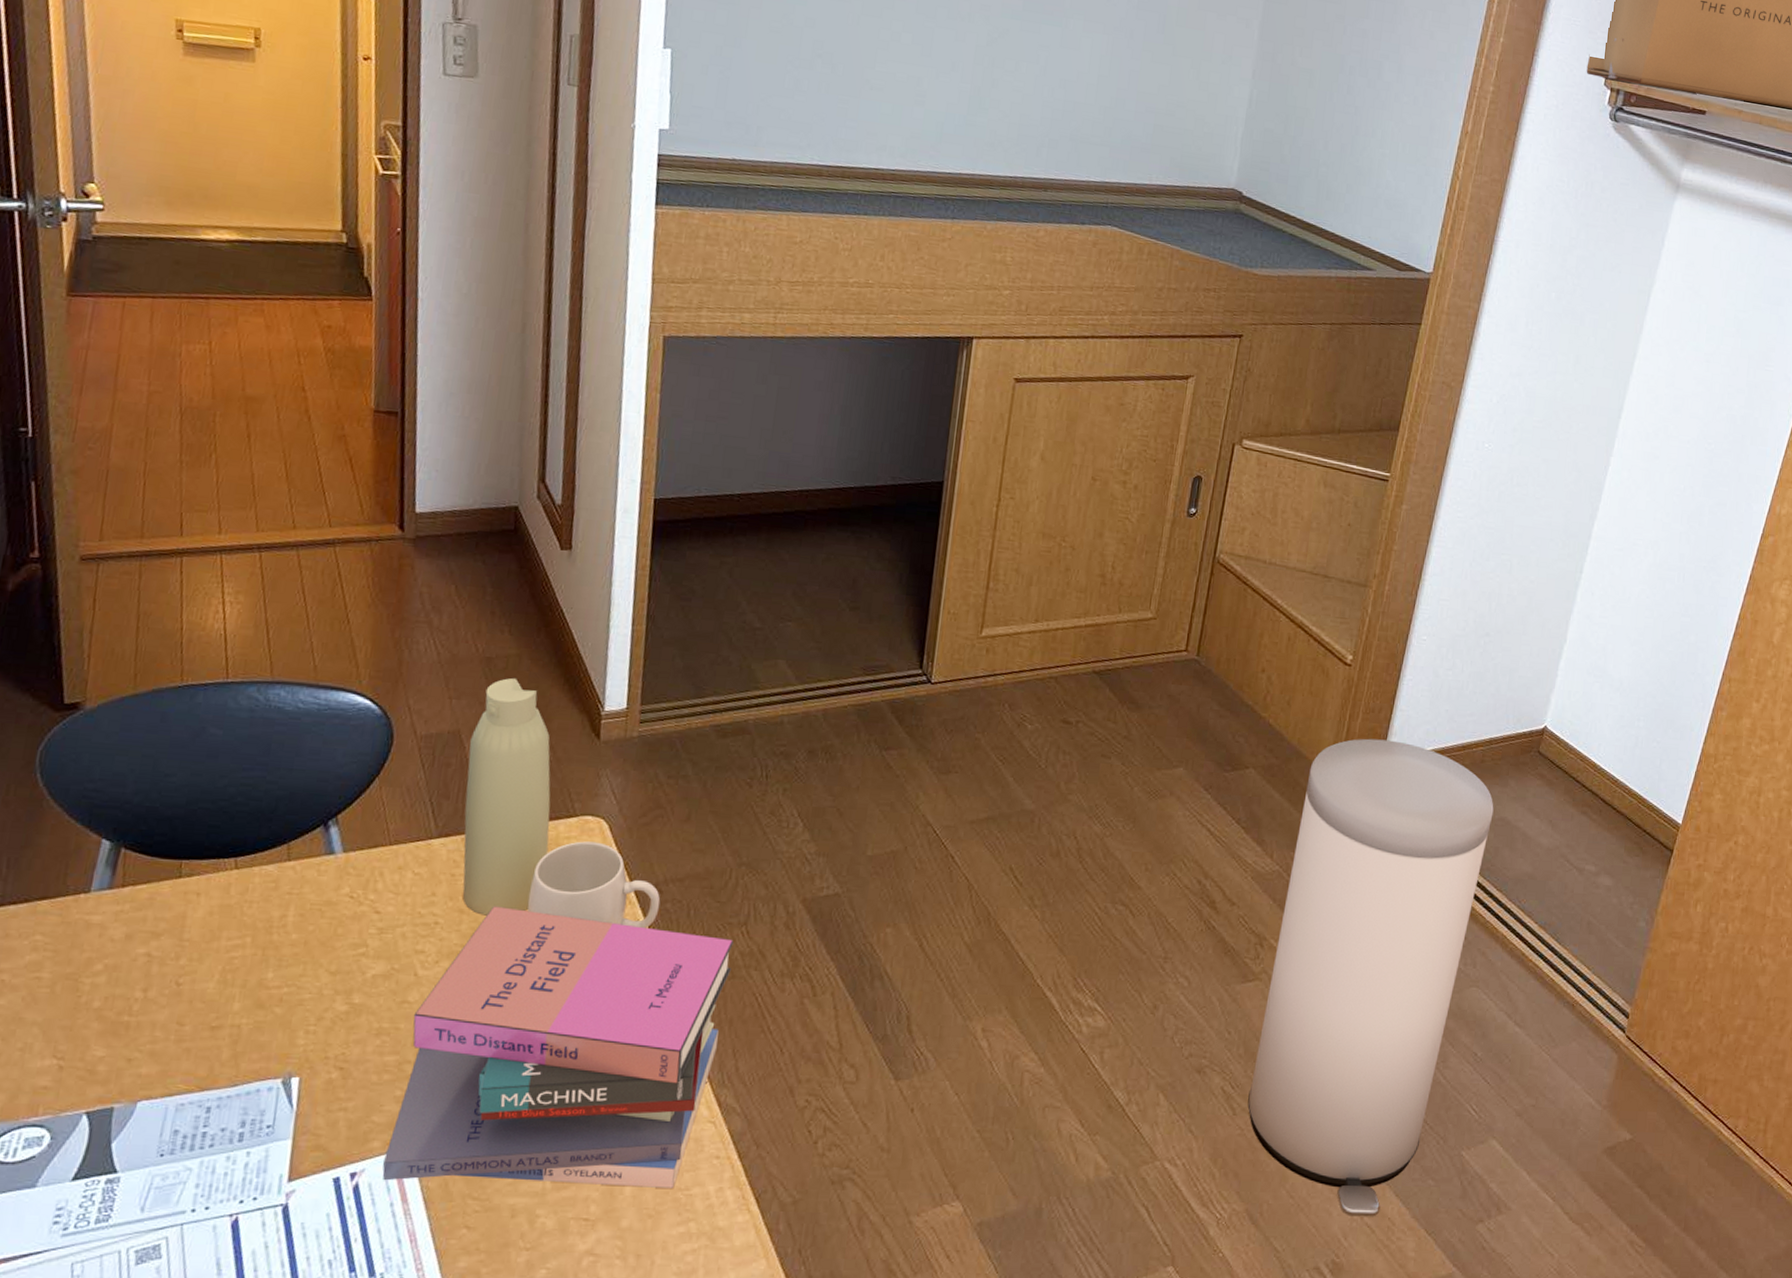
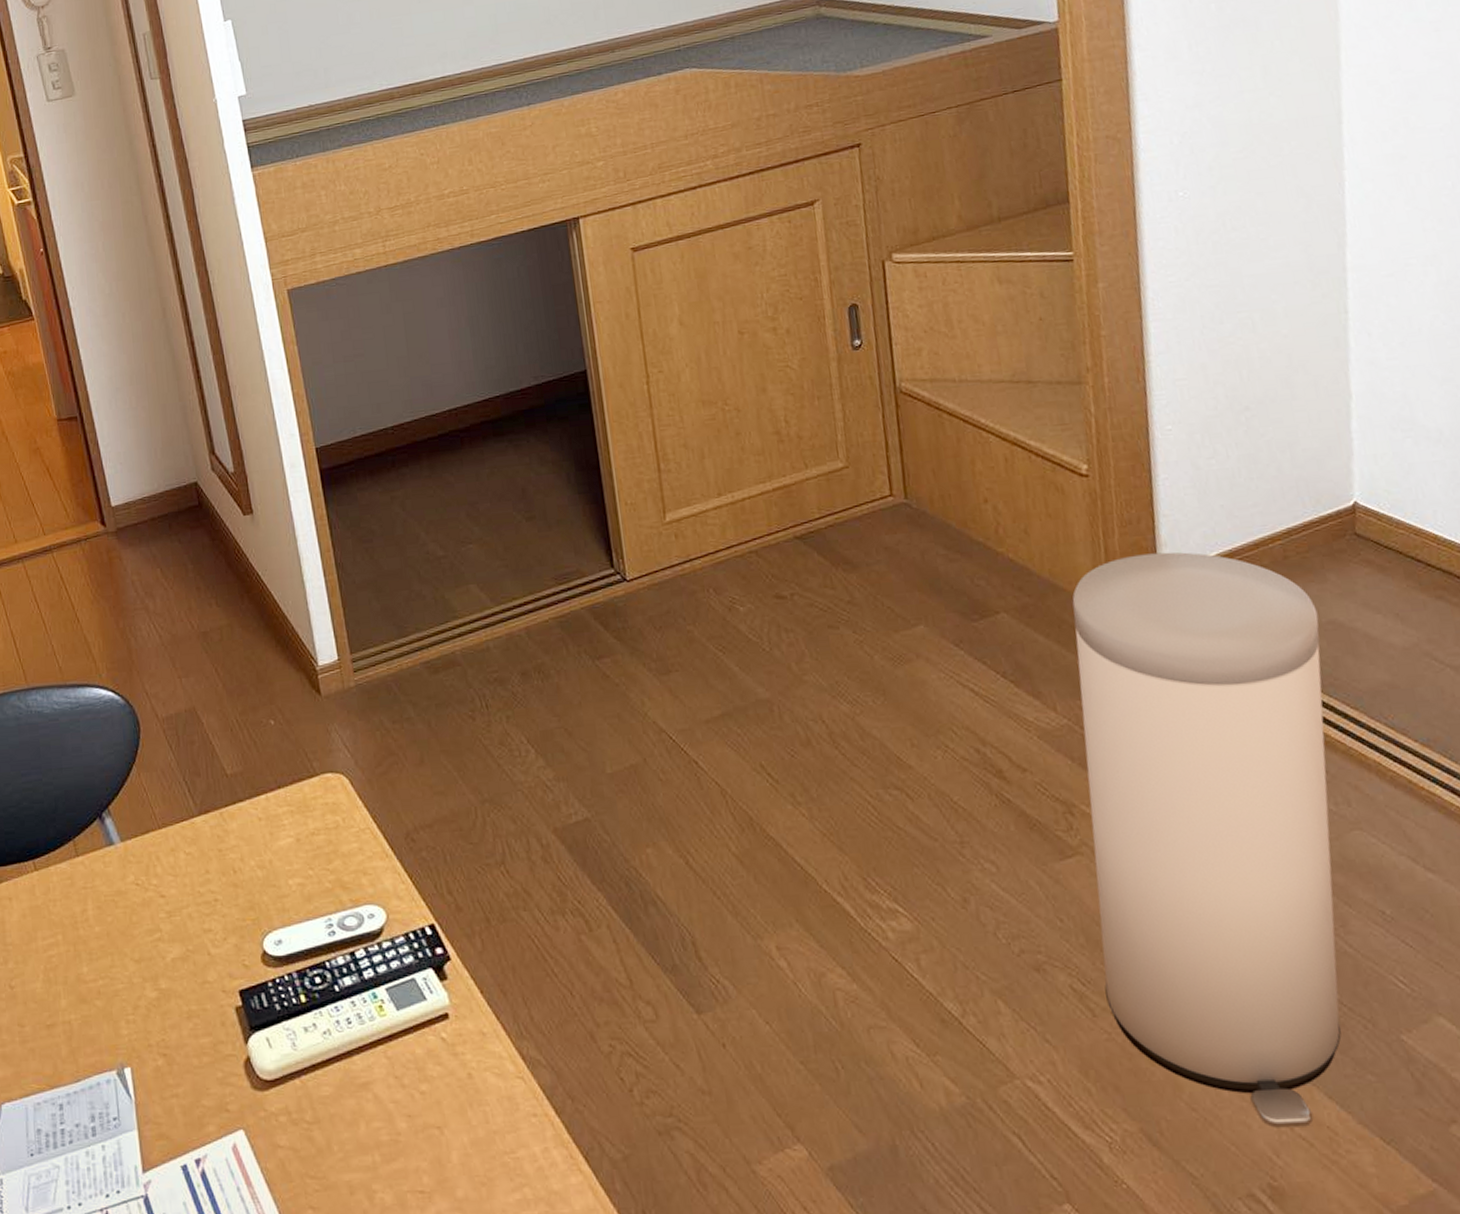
books: present [382,906,734,1188] -> none [216,875,507,1165]
water bottle: present [462,677,551,916] -> none [206,647,300,887]
mug: present [527,841,661,928] -> none [291,798,417,881]

